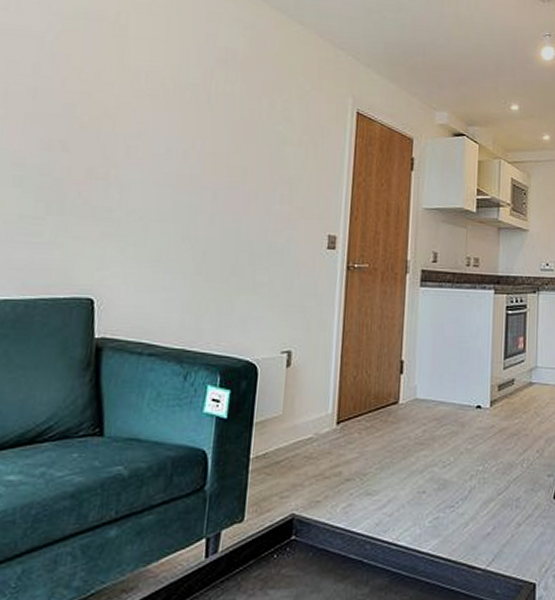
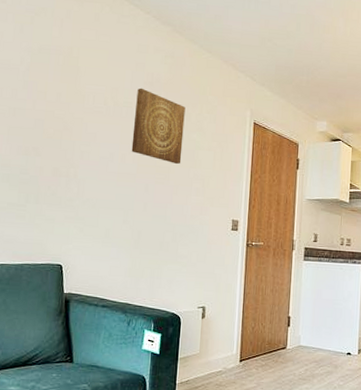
wall art: none [195,65,269,163] -> present [131,88,186,164]

